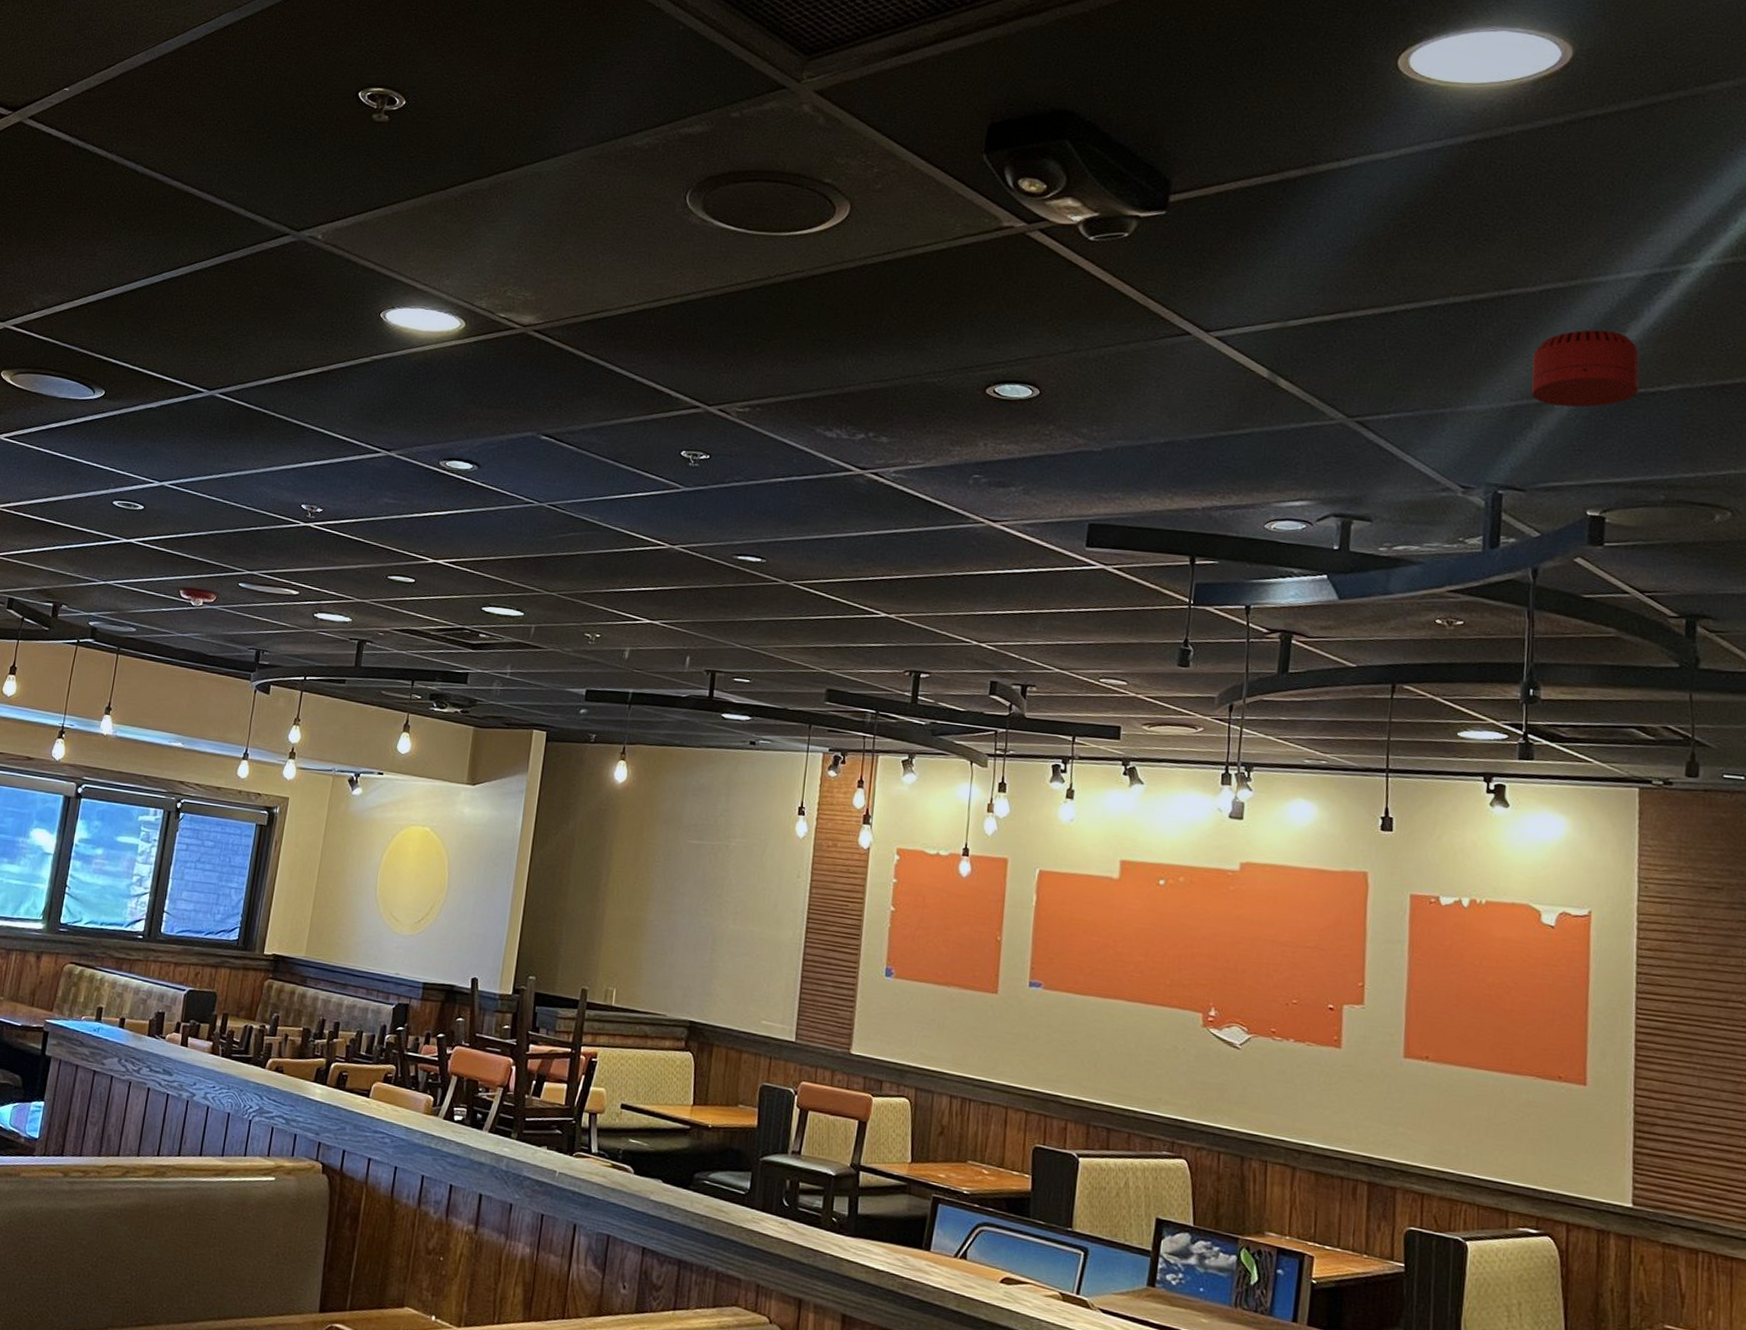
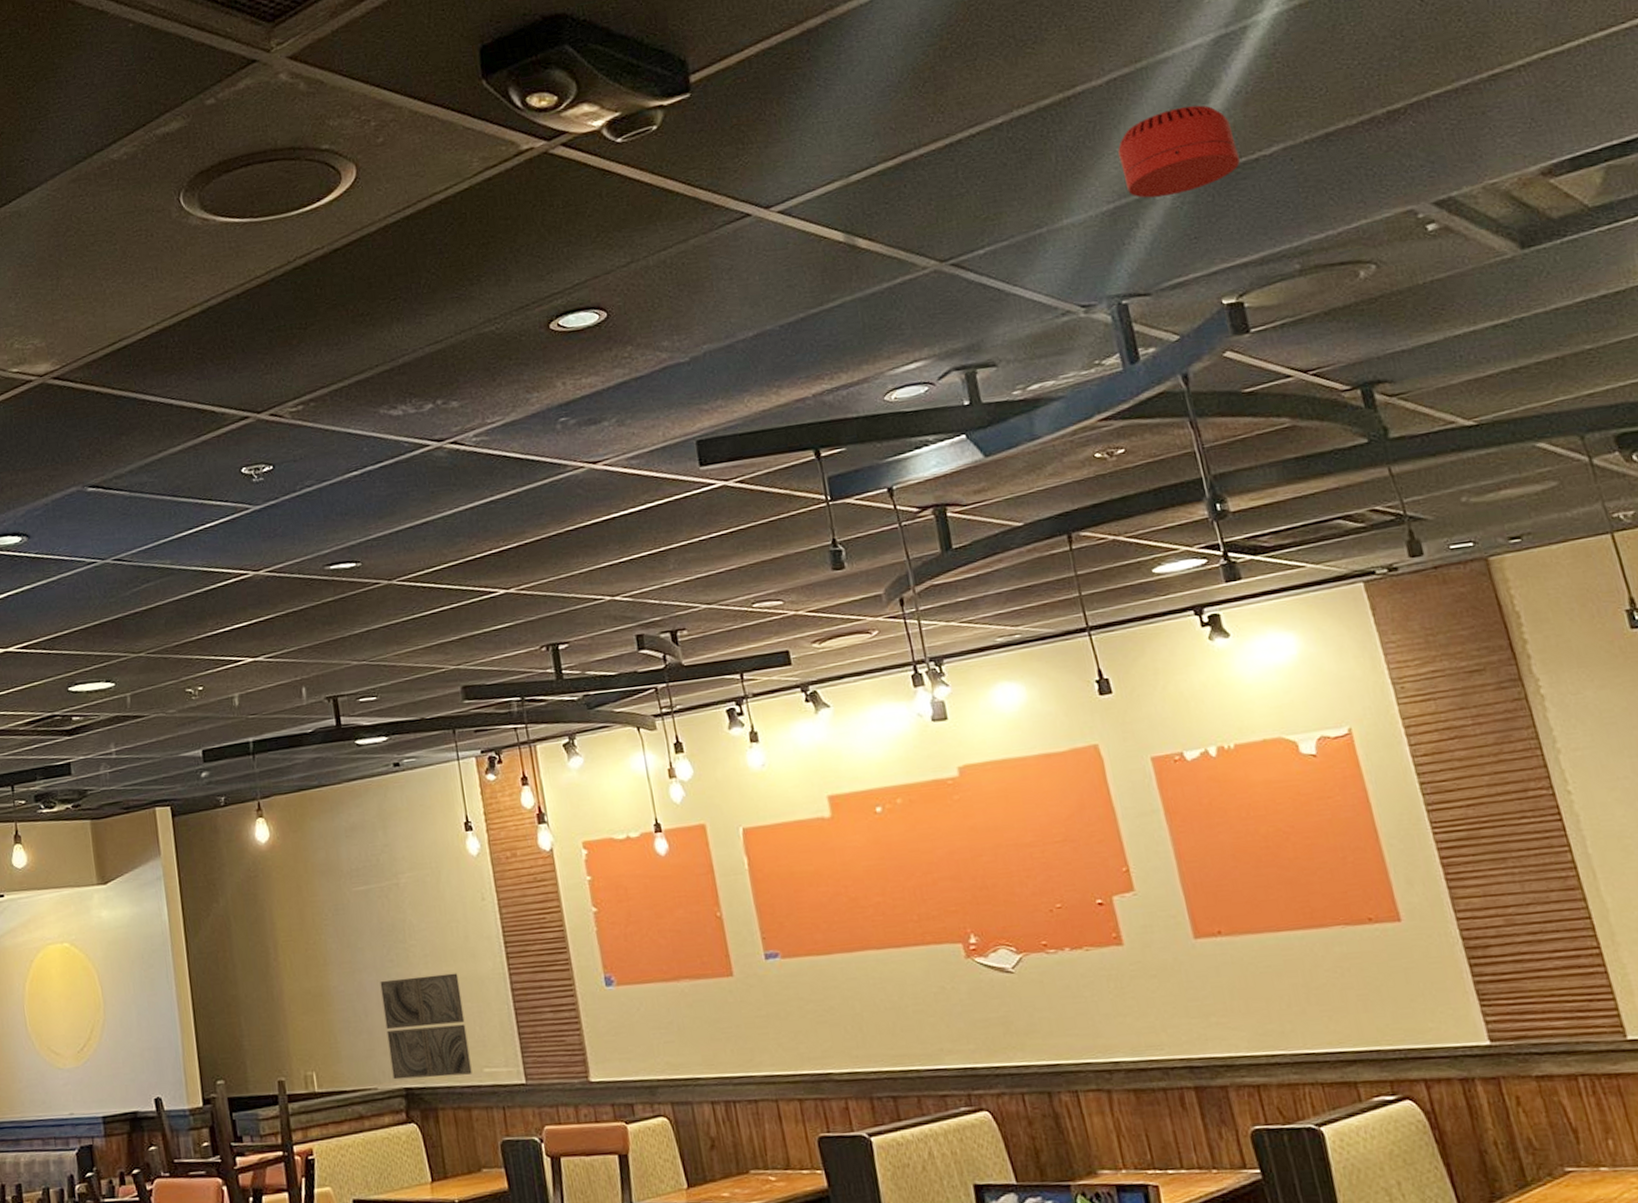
wall art: none [682,925,760,1023] -> present [380,973,472,1080]

